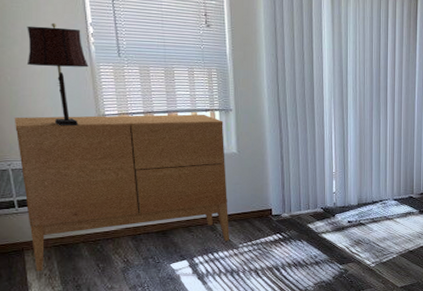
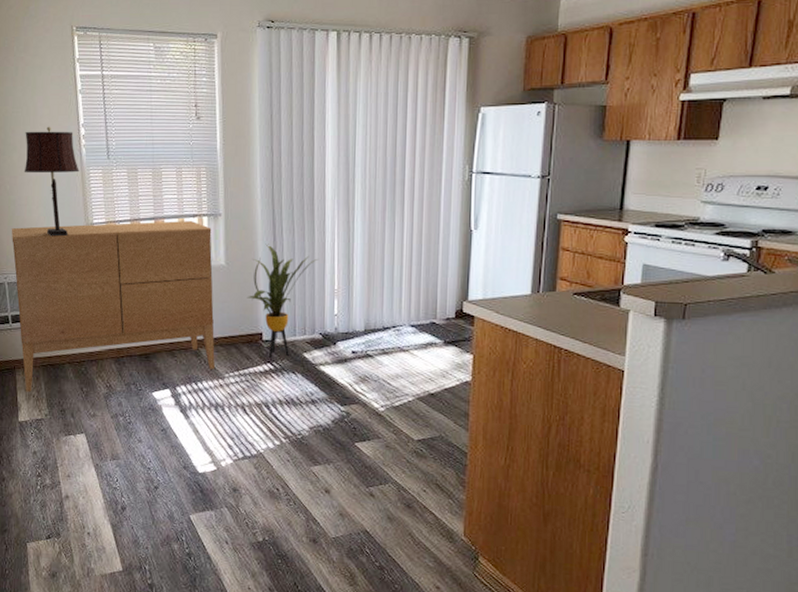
house plant: none [257,135,319,229] -> present [246,244,319,358]

